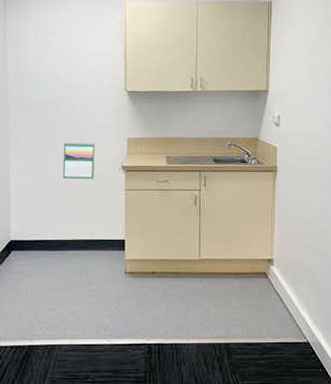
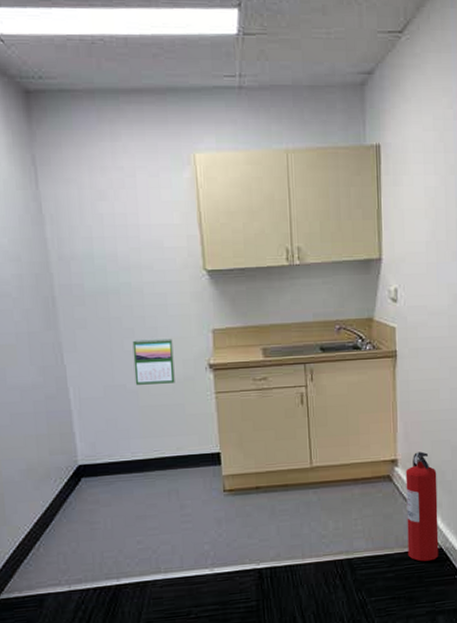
fire extinguisher: none [278,254,307,353] -> present [405,451,439,562]

